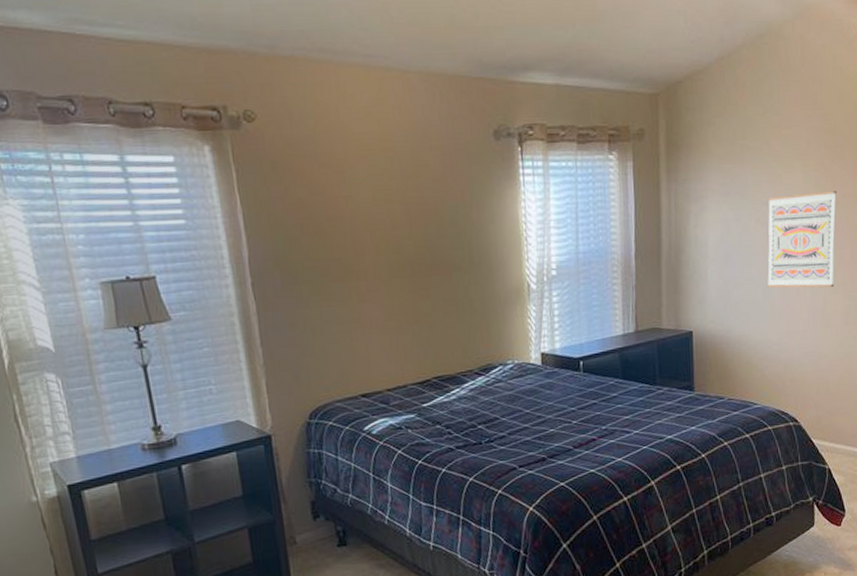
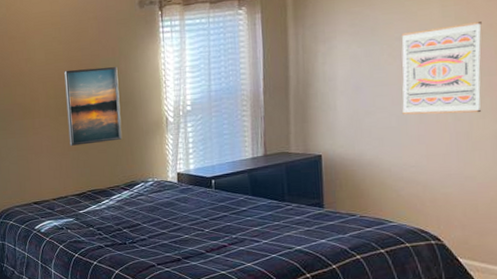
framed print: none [399,214,475,319] -> present [64,67,122,146]

